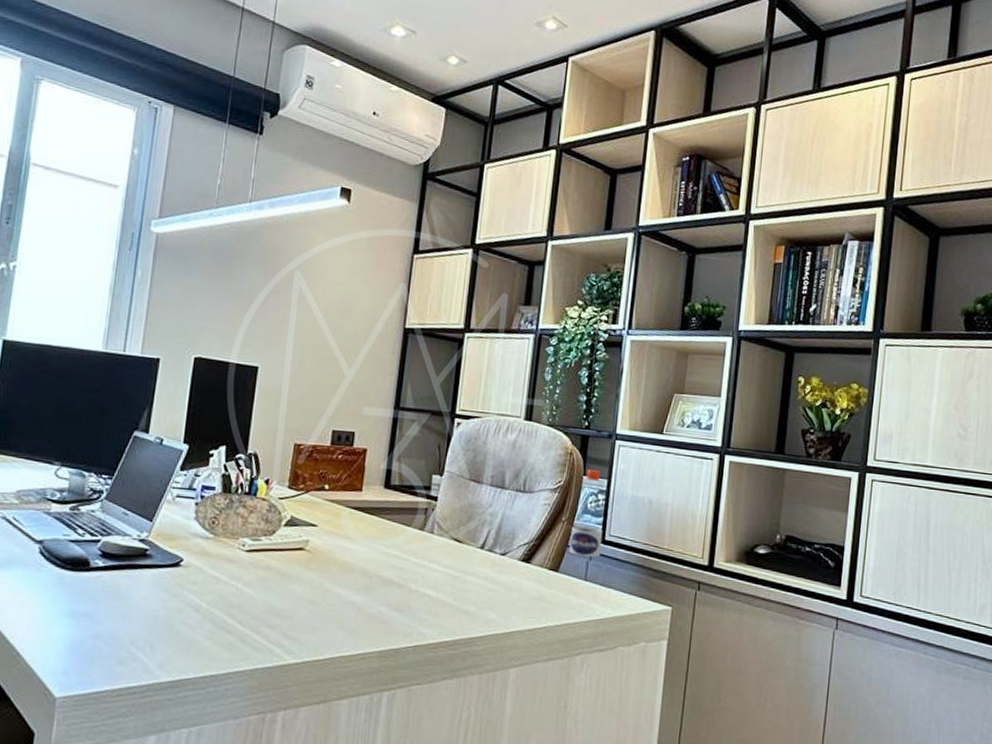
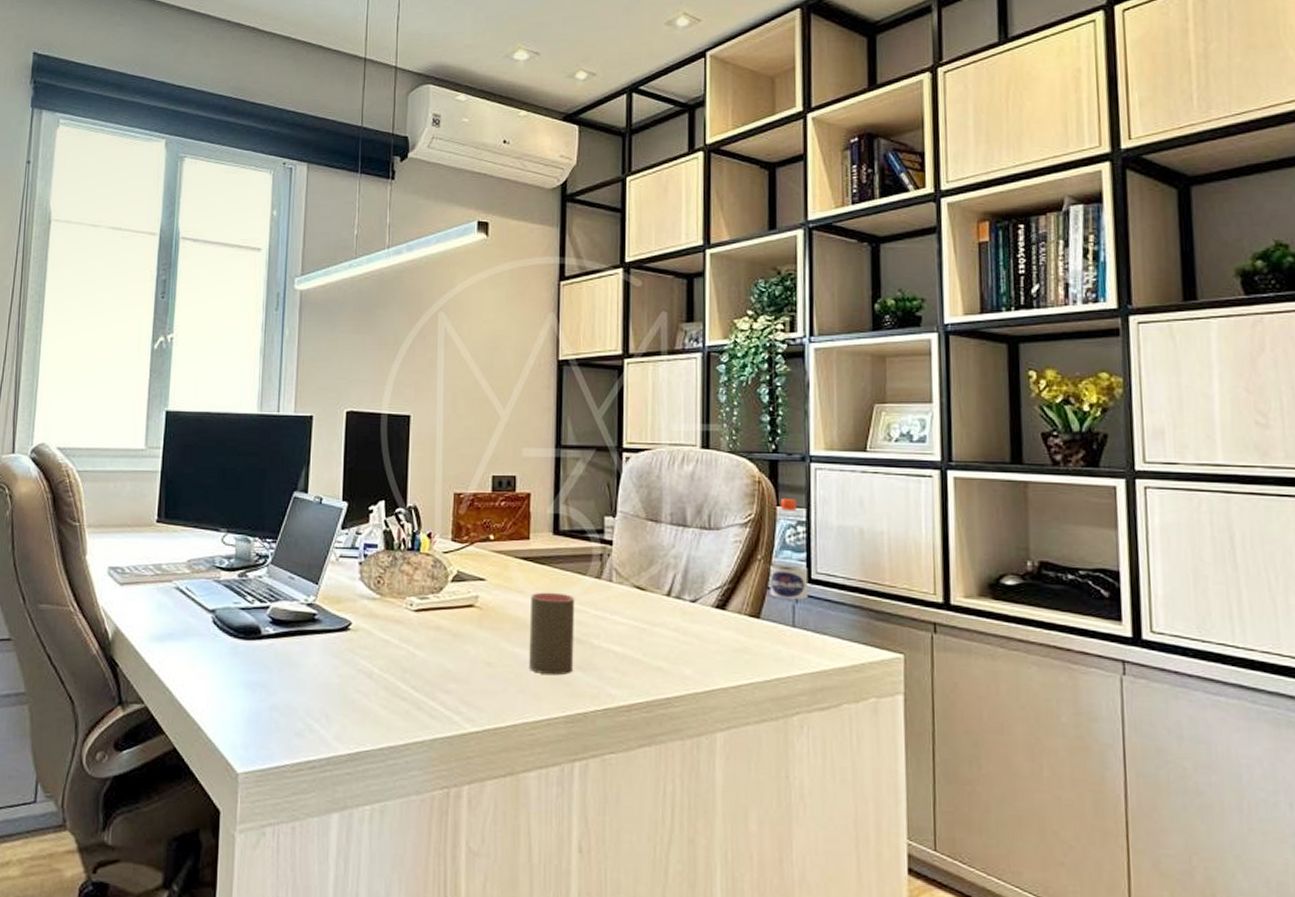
cup: none [350,539,399,615] -> present [529,592,575,676]

